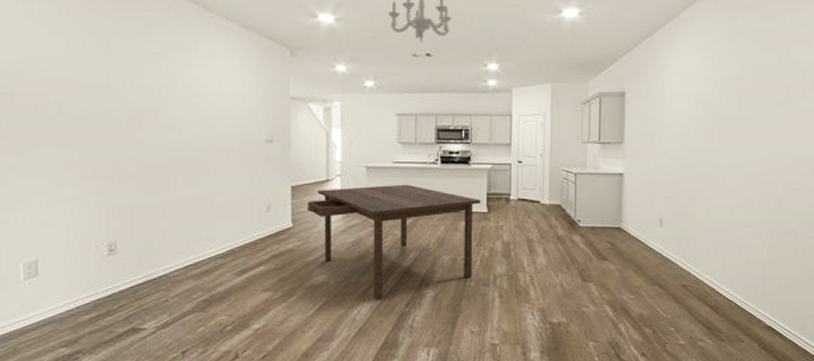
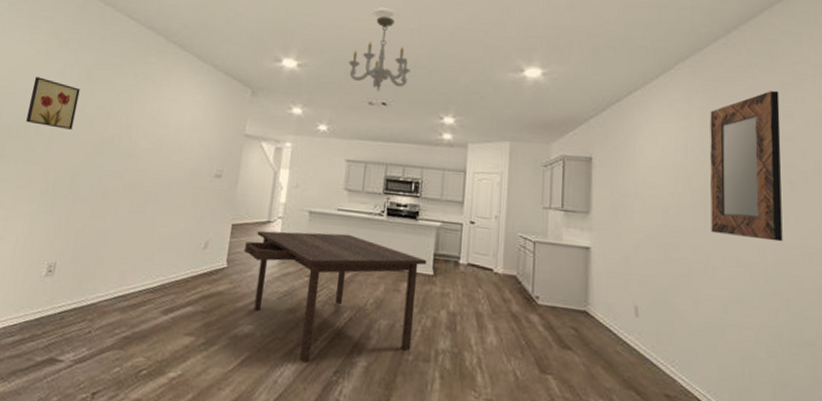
wall art: none [41,51,100,107] -> present [26,77,81,130]
home mirror: none [724,16,788,152] -> present [710,90,783,242]

